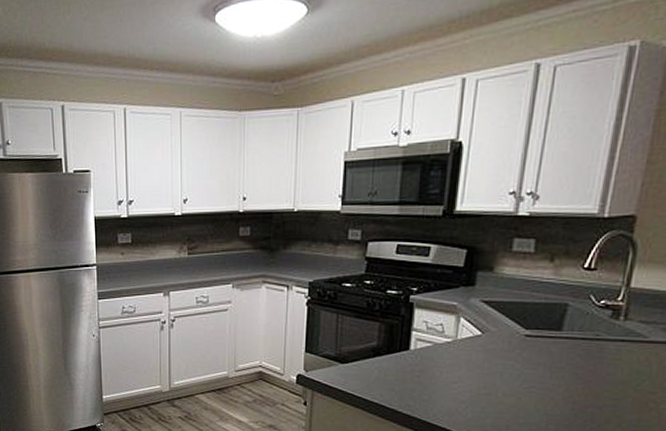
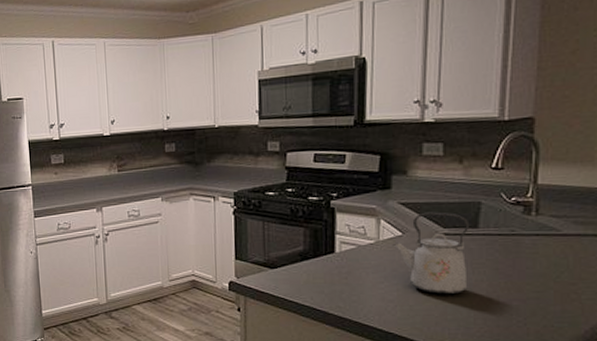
kettle: none [470,312,554,398] -> present [392,212,470,295]

